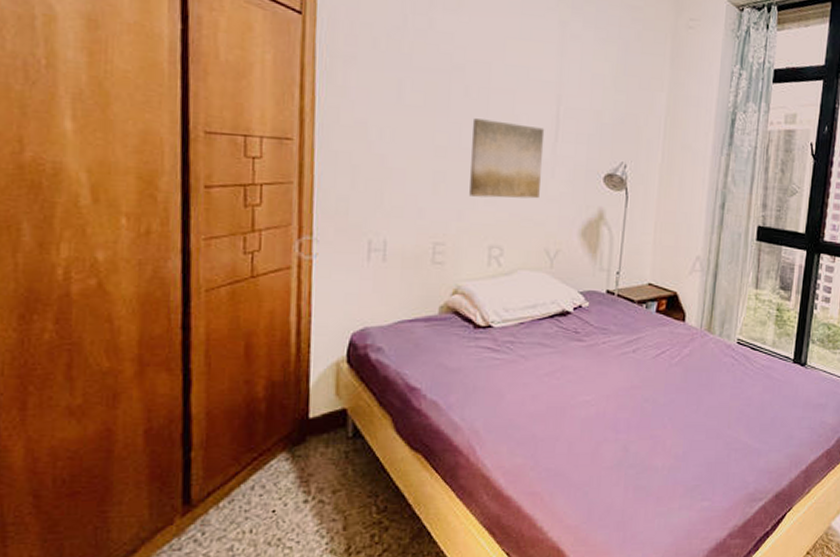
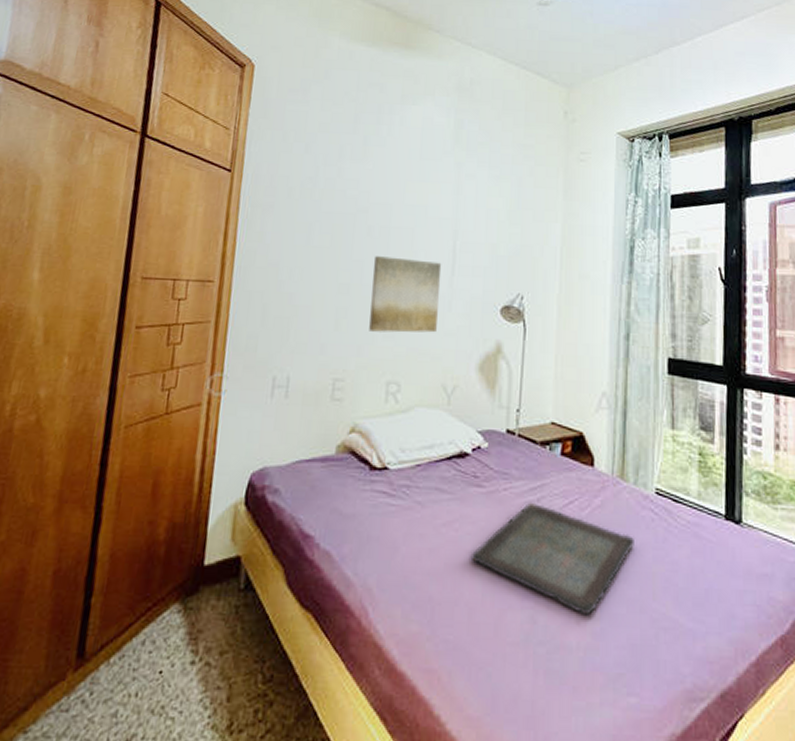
serving tray: none [570,353,716,443] -> present [470,502,634,616]

